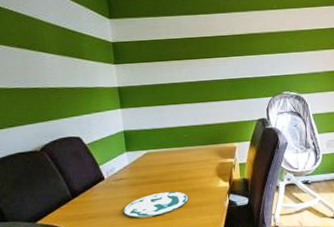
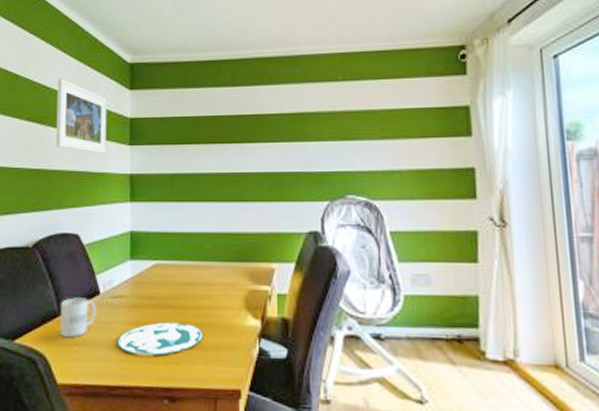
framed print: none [41,10,95,72] -> present [55,78,108,154]
mug: none [72,183,104,214] -> present [60,297,97,338]

